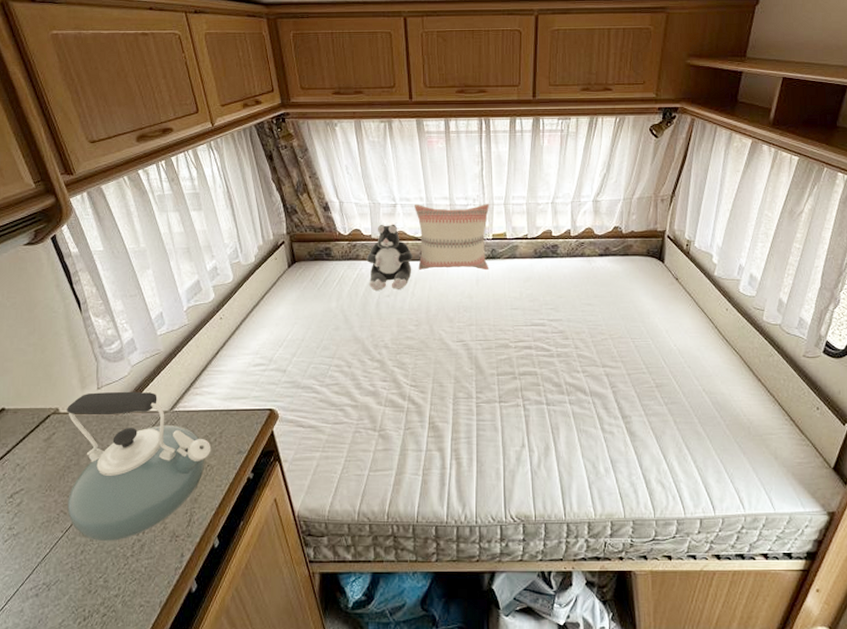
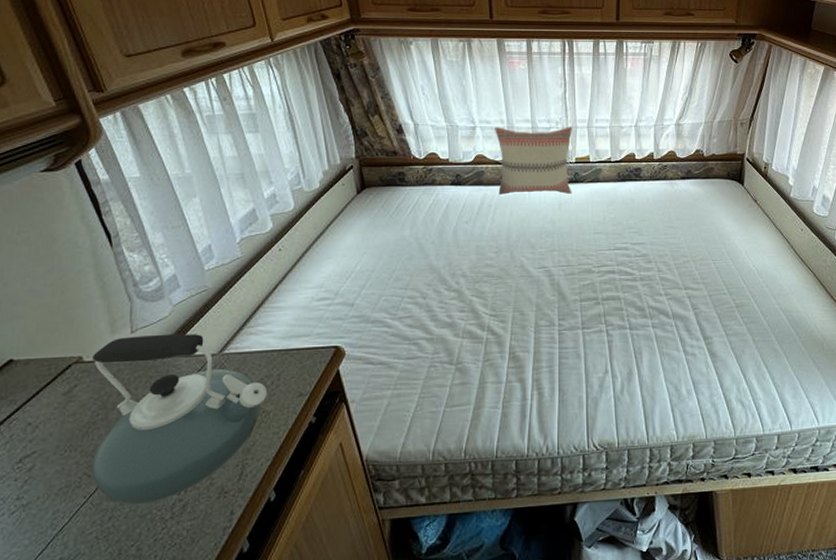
plush toy: present [366,224,413,291] -> none [443,147,493,217]

